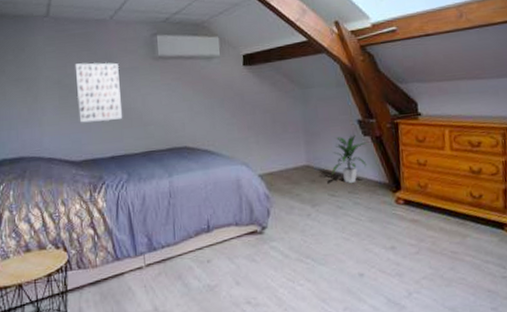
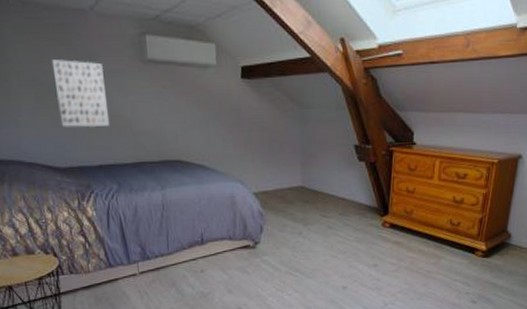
indoor plant: present [331,134,368,183] -> none [325,159,362,206]

